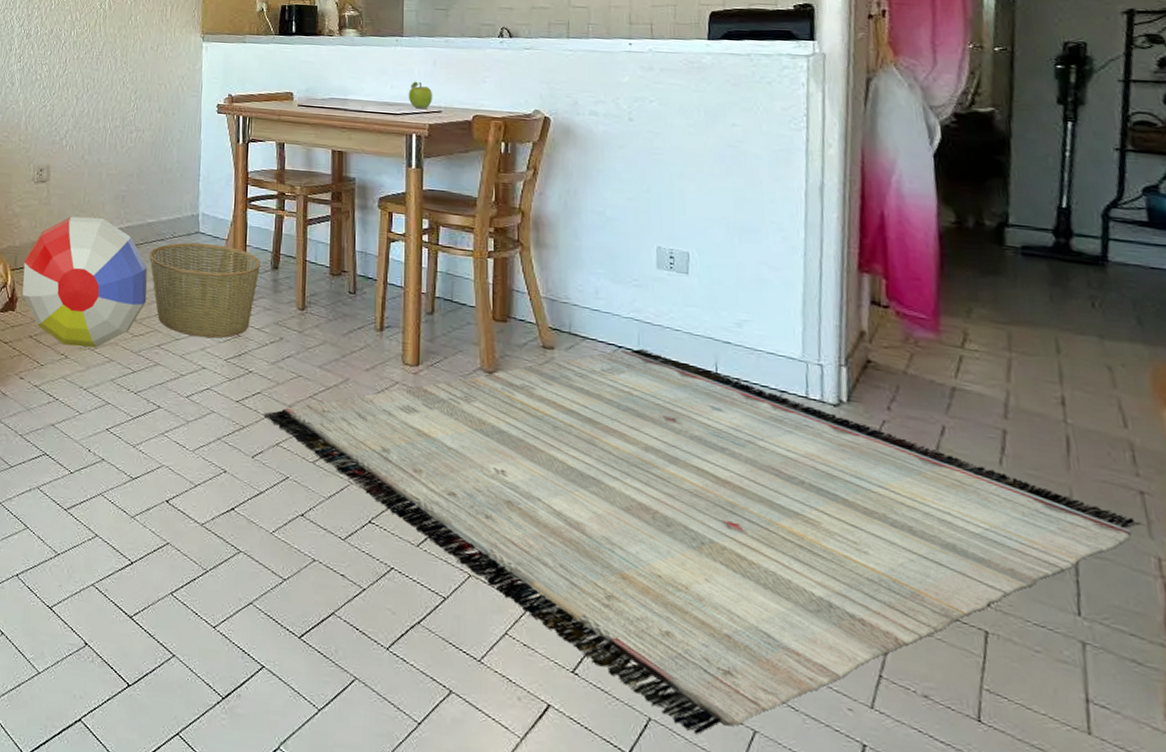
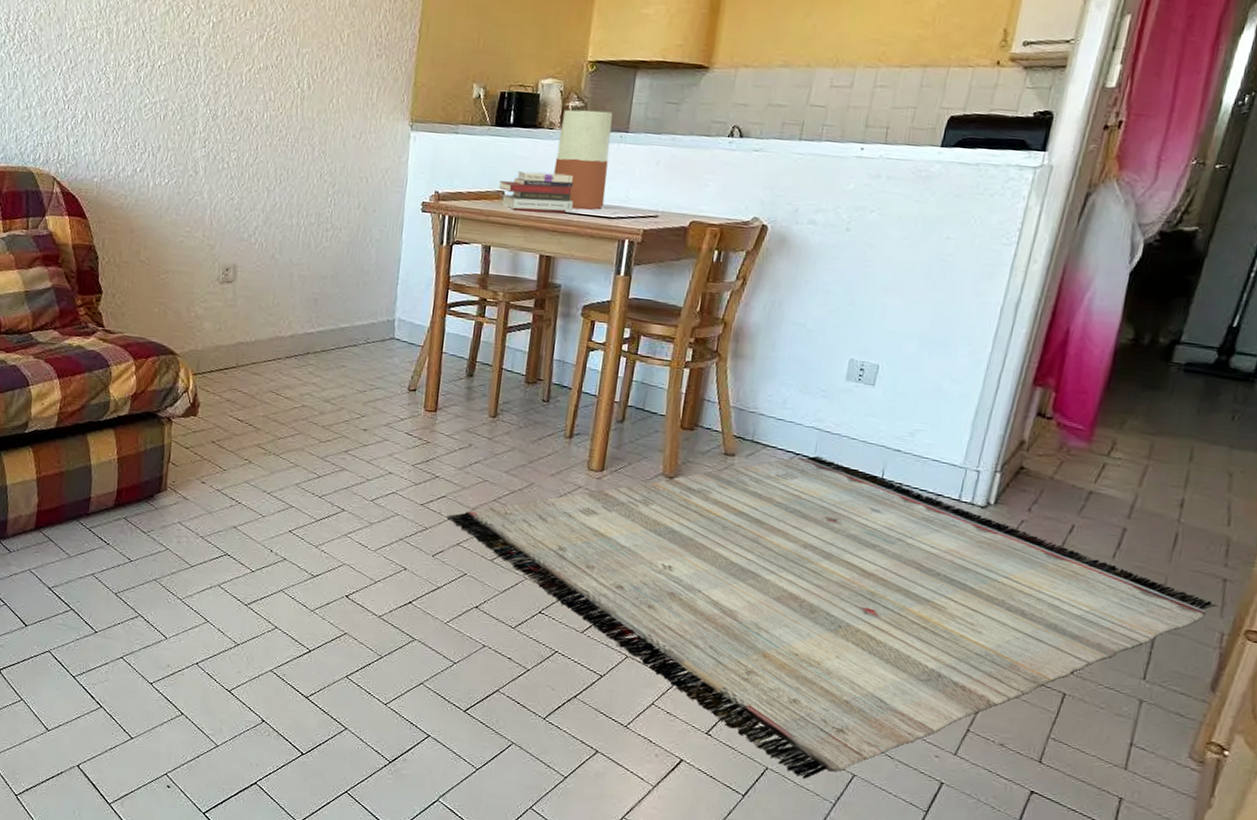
beachball: present [22,216,148,348] -> none [205,319,338,453]
basket: present [149,242,261,339] -> none [340,348,457,445]
books: none [287,73,359,112] -> present [498,170,574,215]
vase: none [337,18,388,108] -> present [554,109,613,210]
fruit: present [408,81,433,109] -> none [625,182,652,213]

